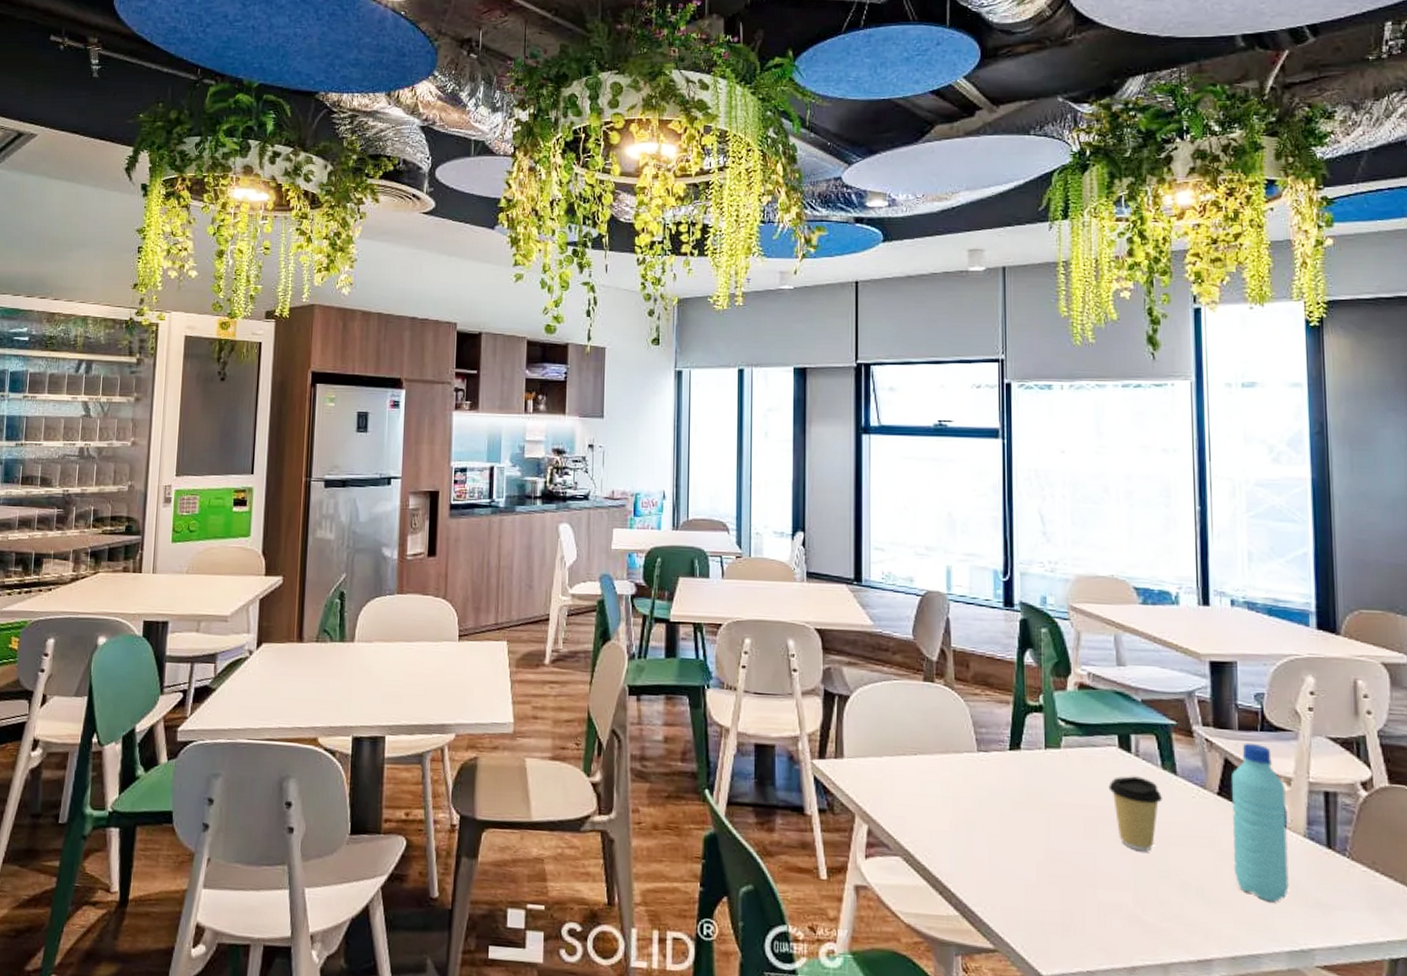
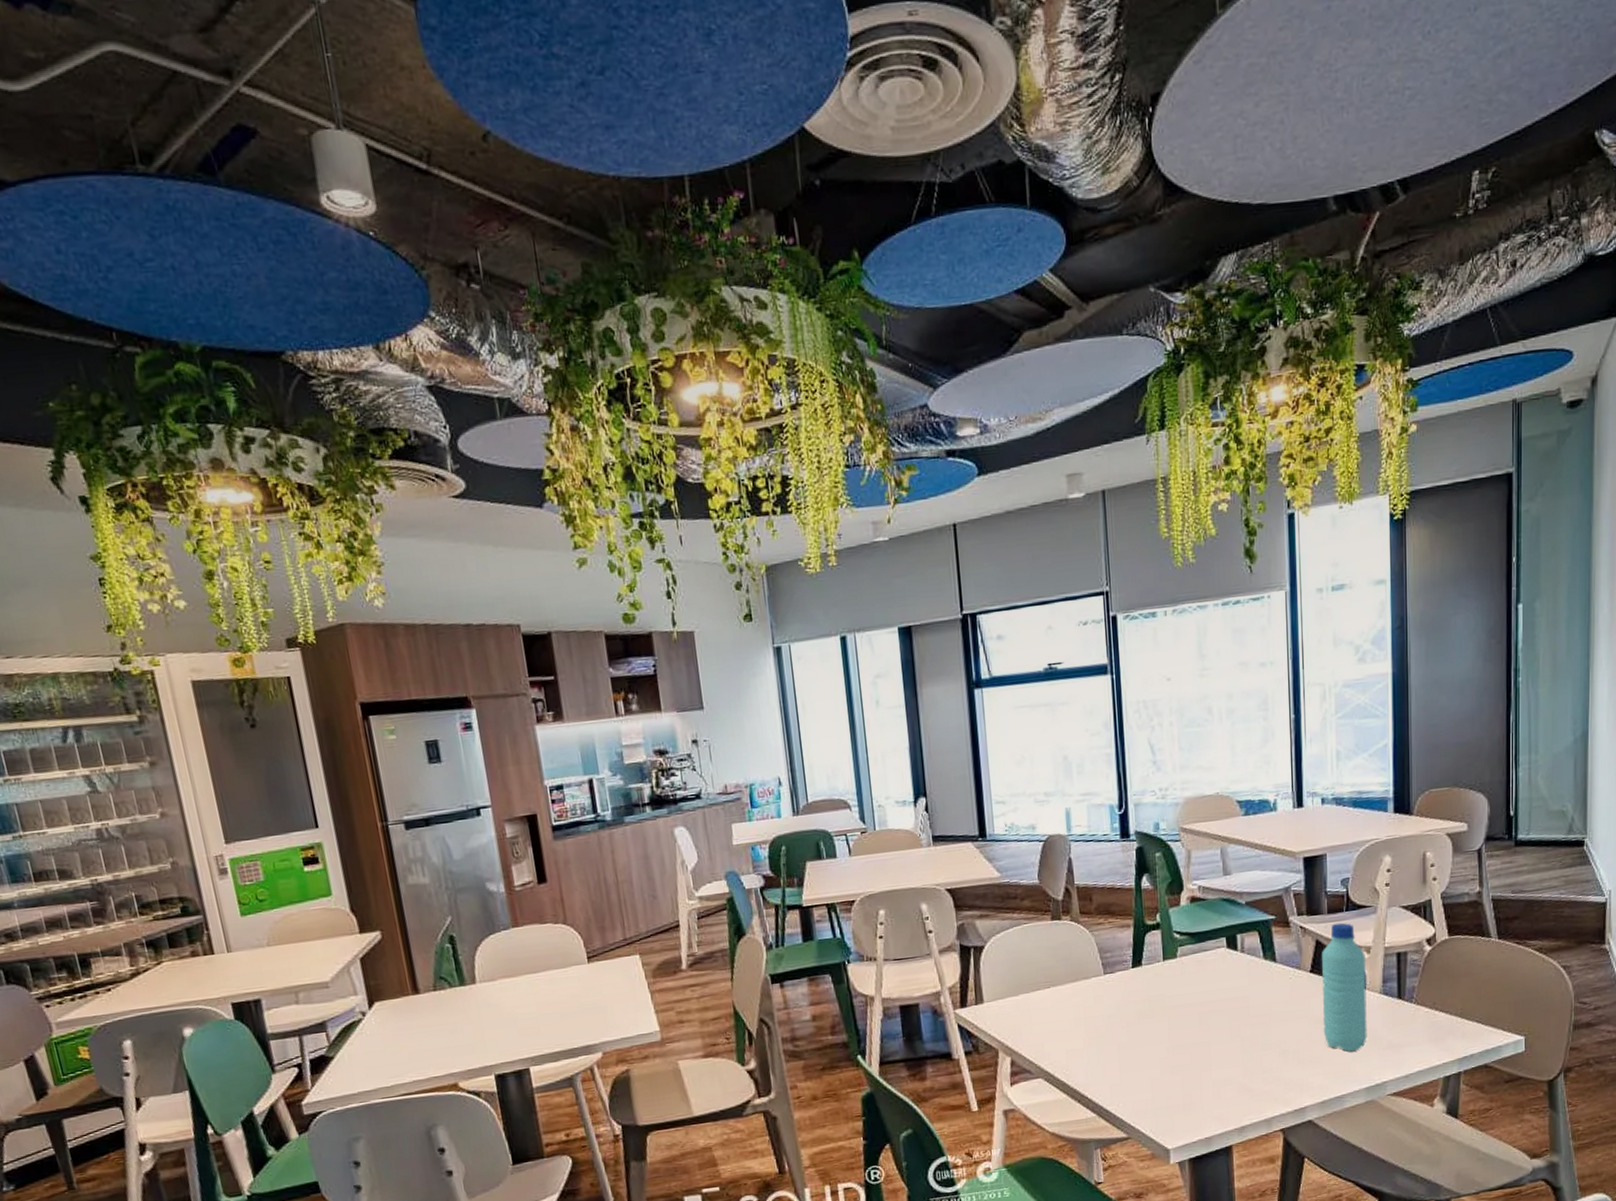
coffee cup: present [1108,776,1163,852] -> none [1219,969,1265,1033]

